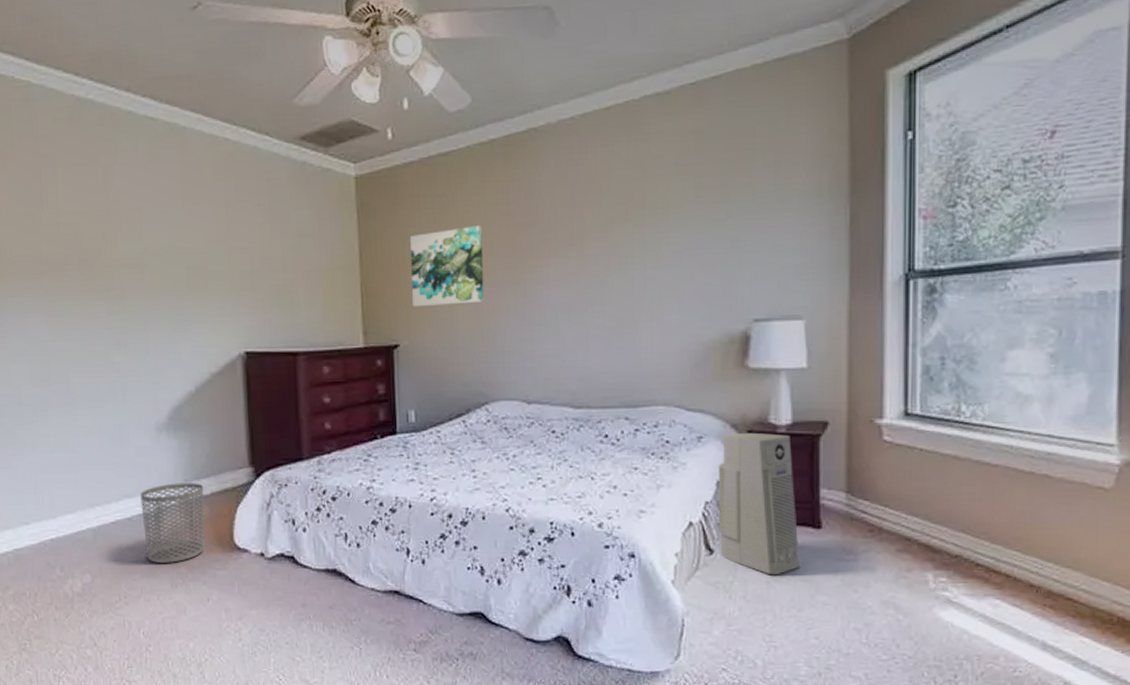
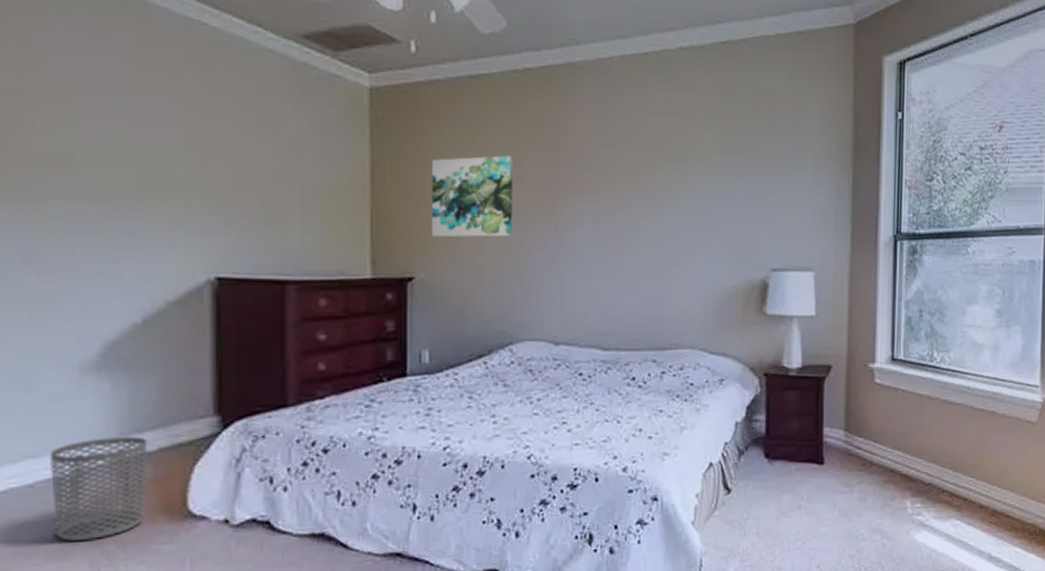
air purifier: present [719,432,800,575] -> none [737,375,805,511]

